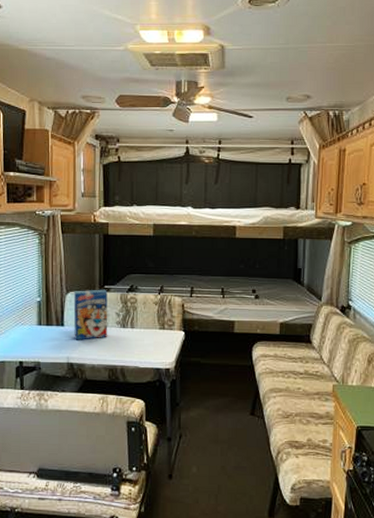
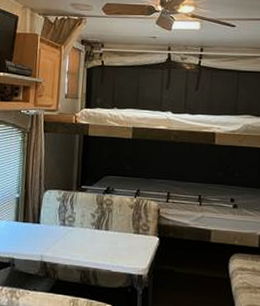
cereal box: present [73,289,108,340] -> none [49,189,84,240]

